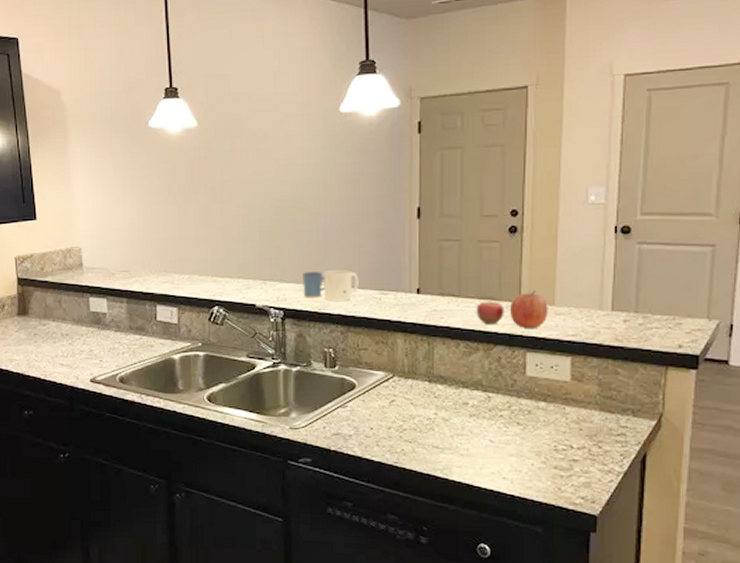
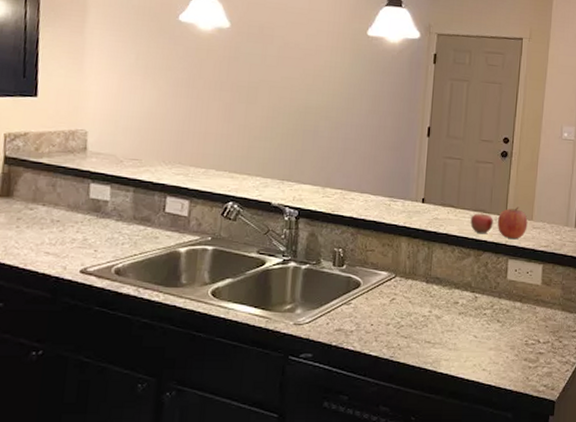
mug: present [303,272,325,298] -> none [319,175,341,201]
mug: present [323,270,359,302] -> none [338,175,372,206]

